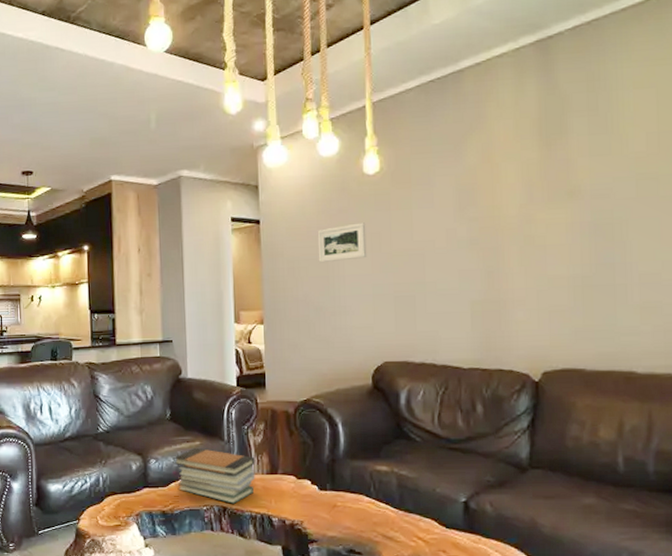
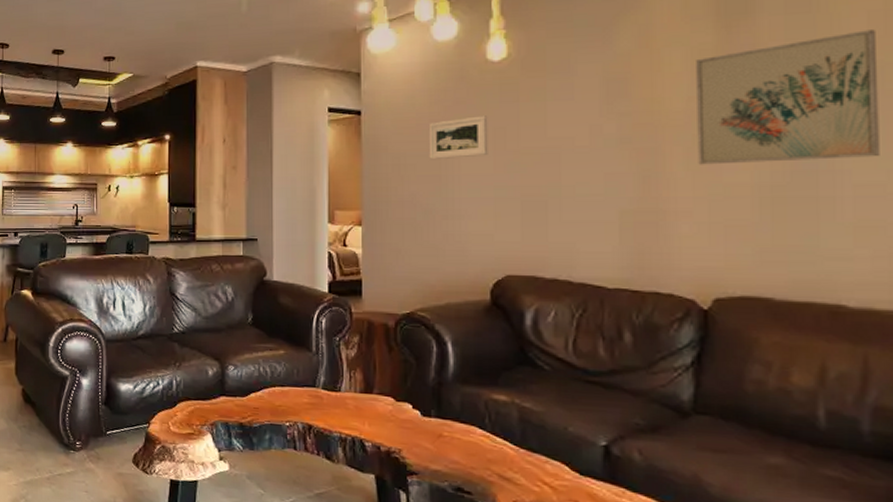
book stack: present [174,447,255,504] -> none [254,356,347,423]
wall art: none [525,148,657,261] -> present [696,29,880,165]

